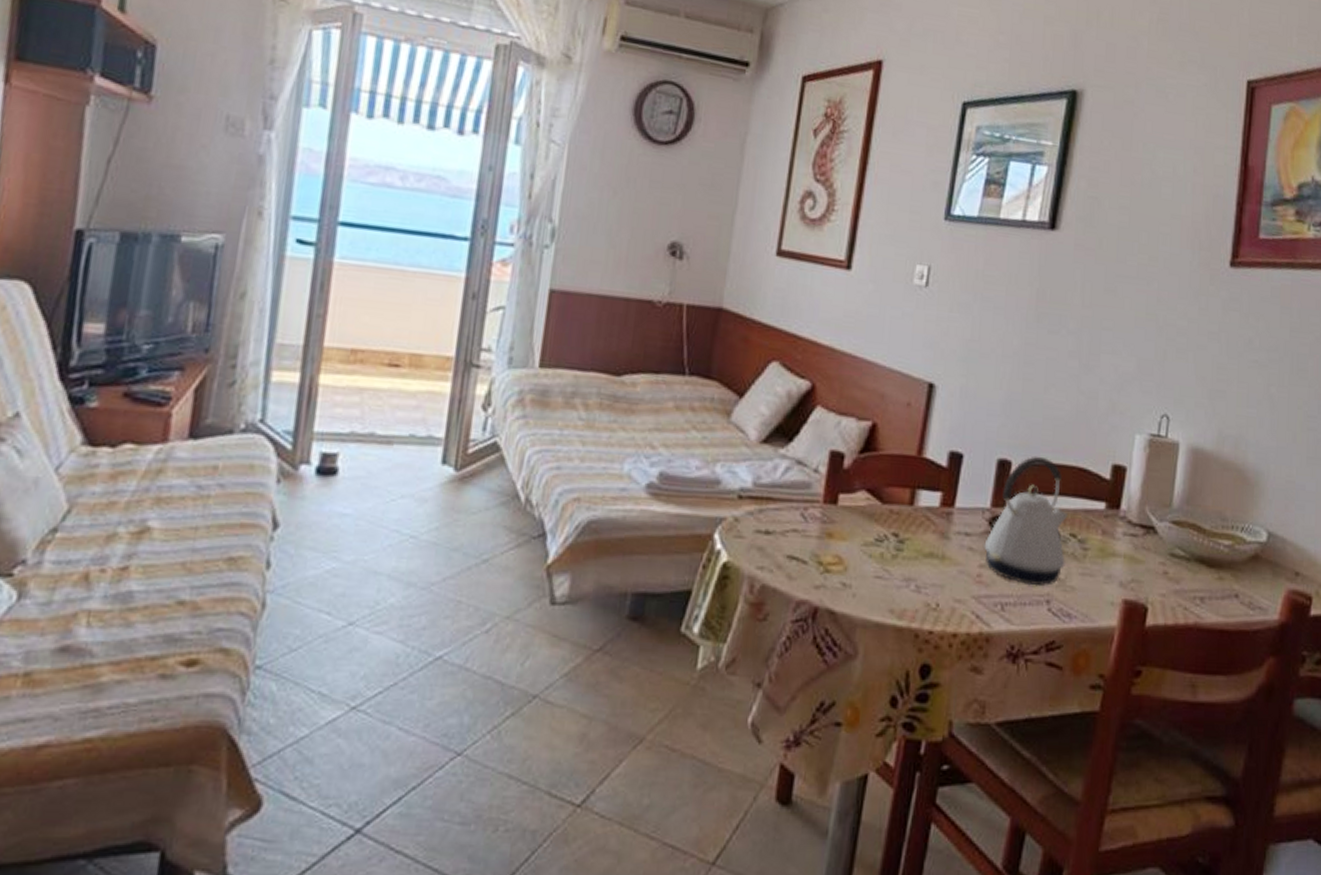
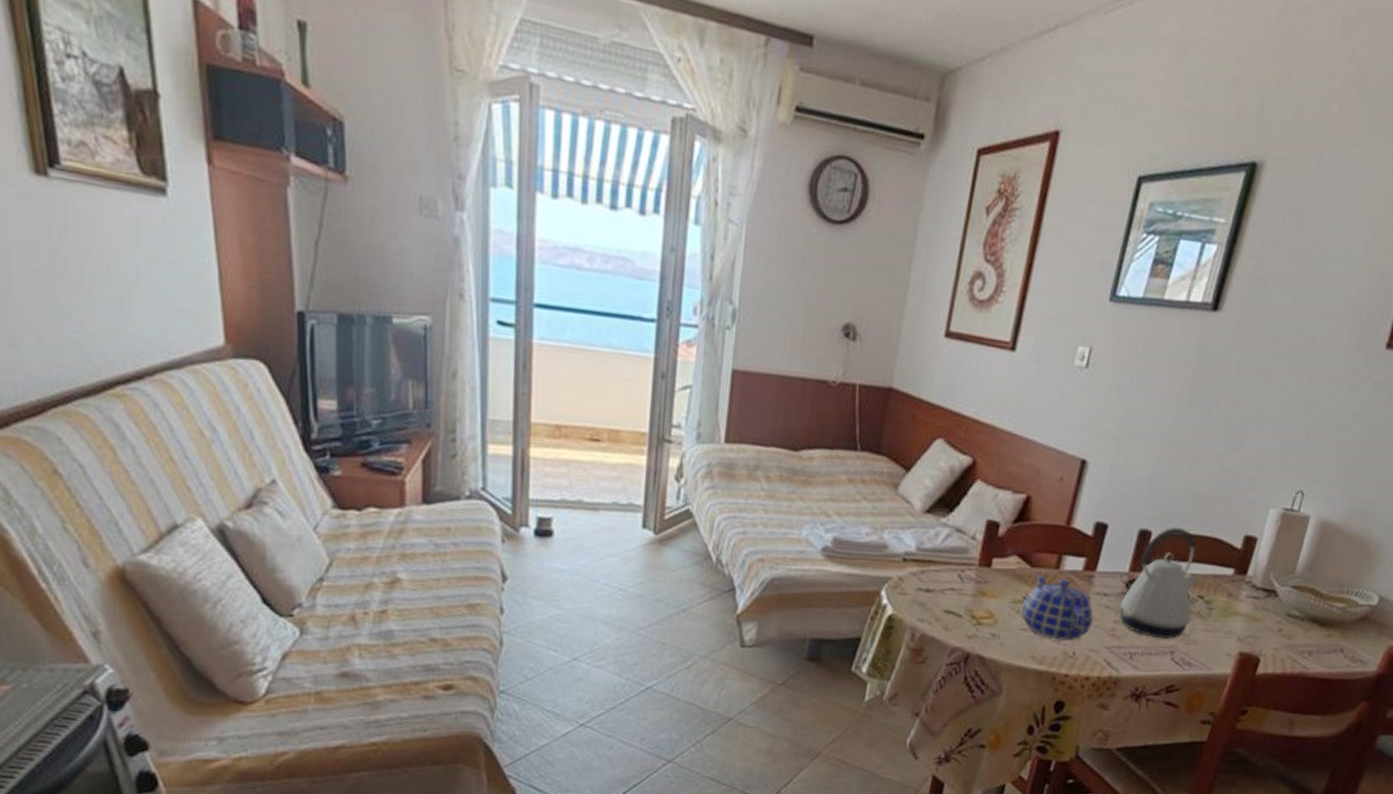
teapot: none [873,509,956,590] -> present [1020,572,1093,641]

